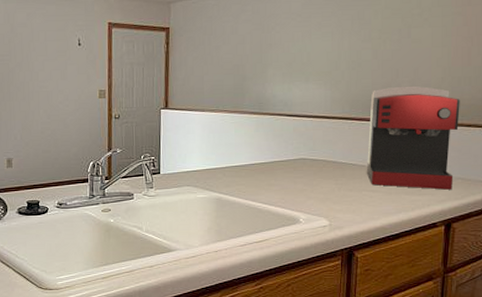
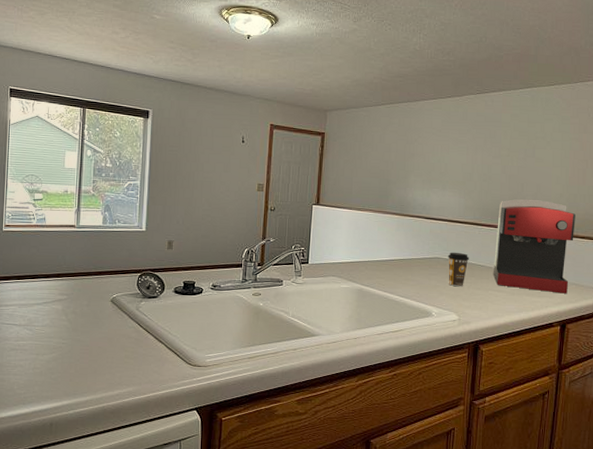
coffee cup: none [314,151,339,190] -> present [447,252,469,287]

